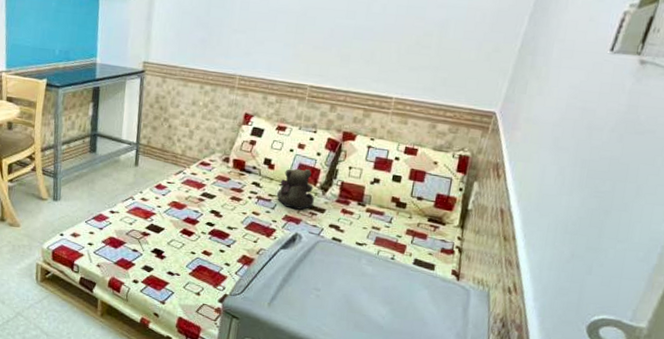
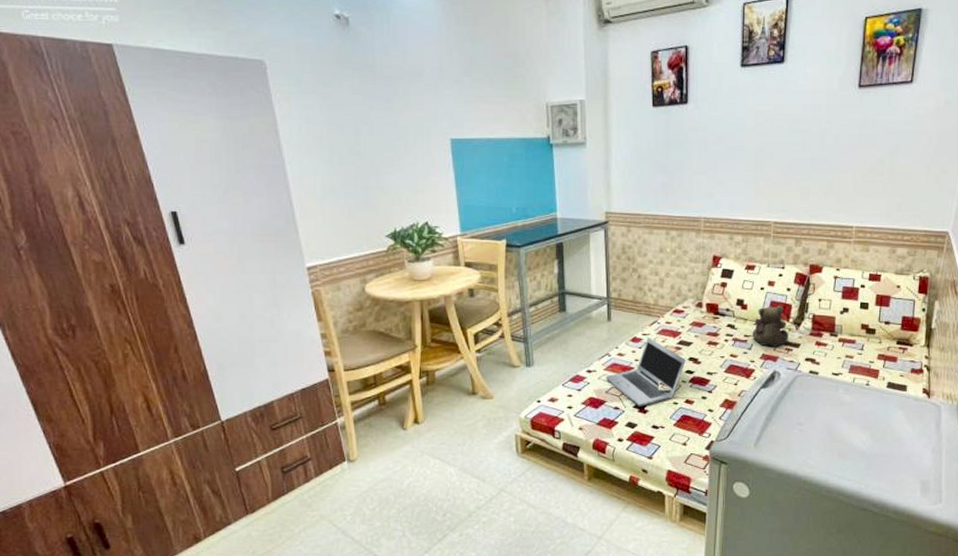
laptop: none [128,186,208,252] -> present [606,338,686,407]

